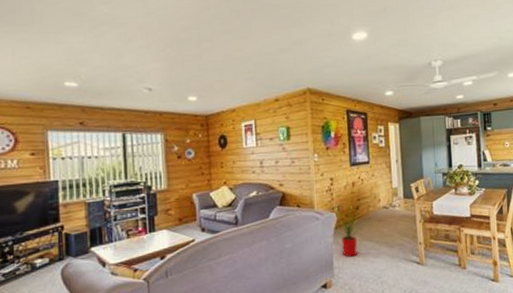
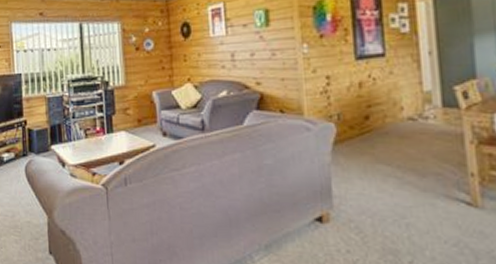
house plant: present [333,201,365,257] -> none [331,108,379,184]

